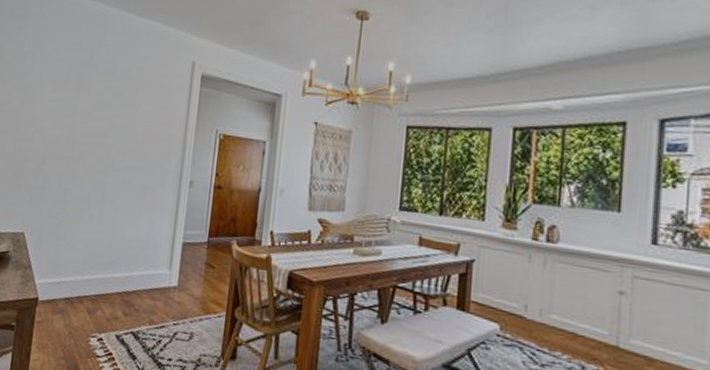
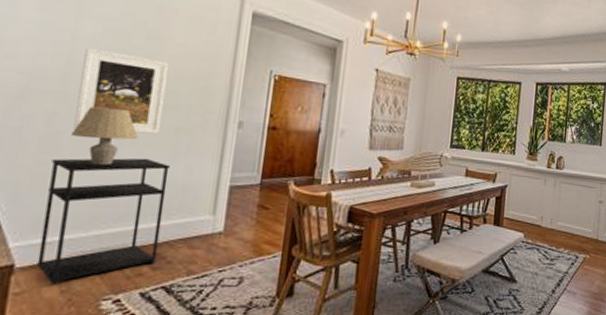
shelving unit: none [51,212,138,319] -> present [37,158,170,286]
table lamp: none [72,169,116,219] -> present [70,107,138,165]
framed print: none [74,118,138,193] -> present [73,47,169,134]

